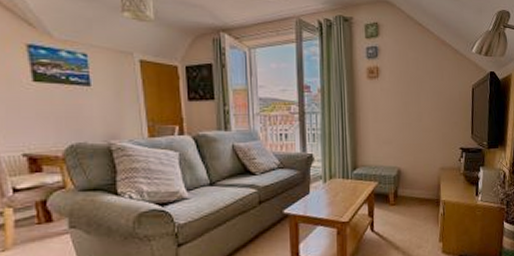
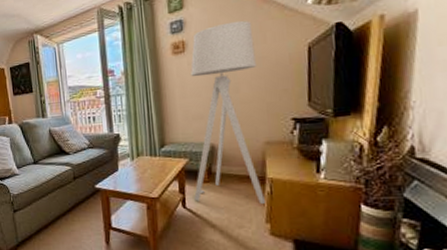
floor lamp: none [381,56,440,224] -> present [190,20,266,204]

